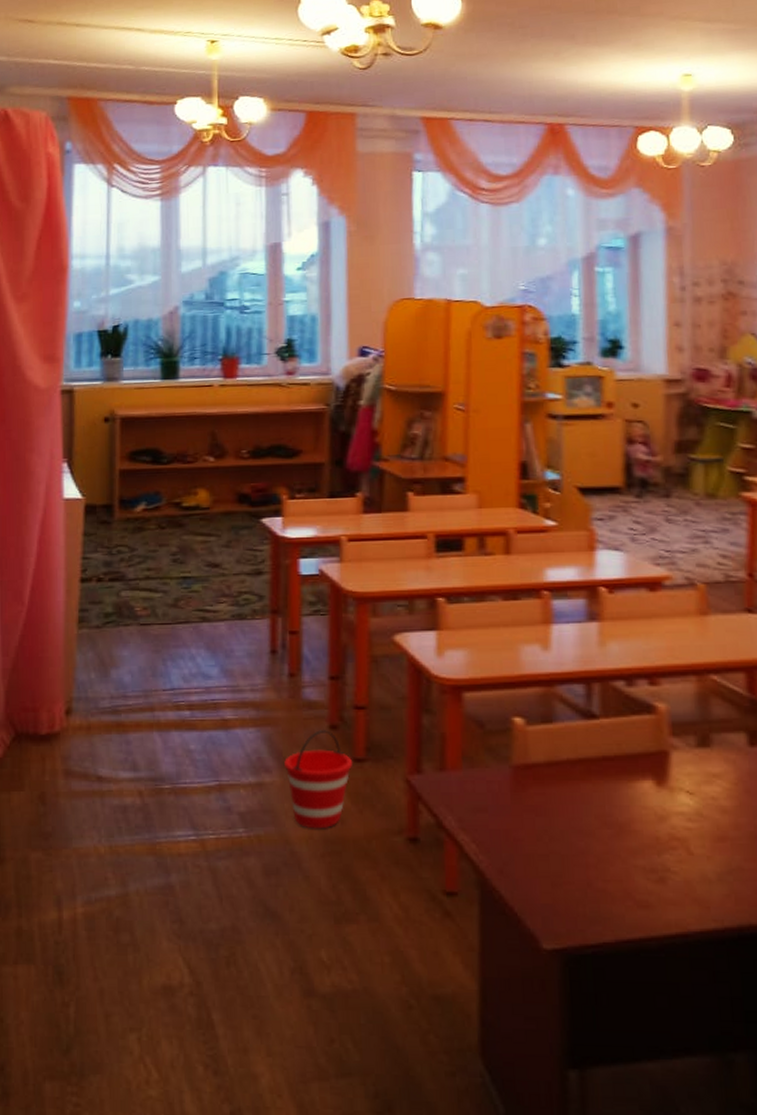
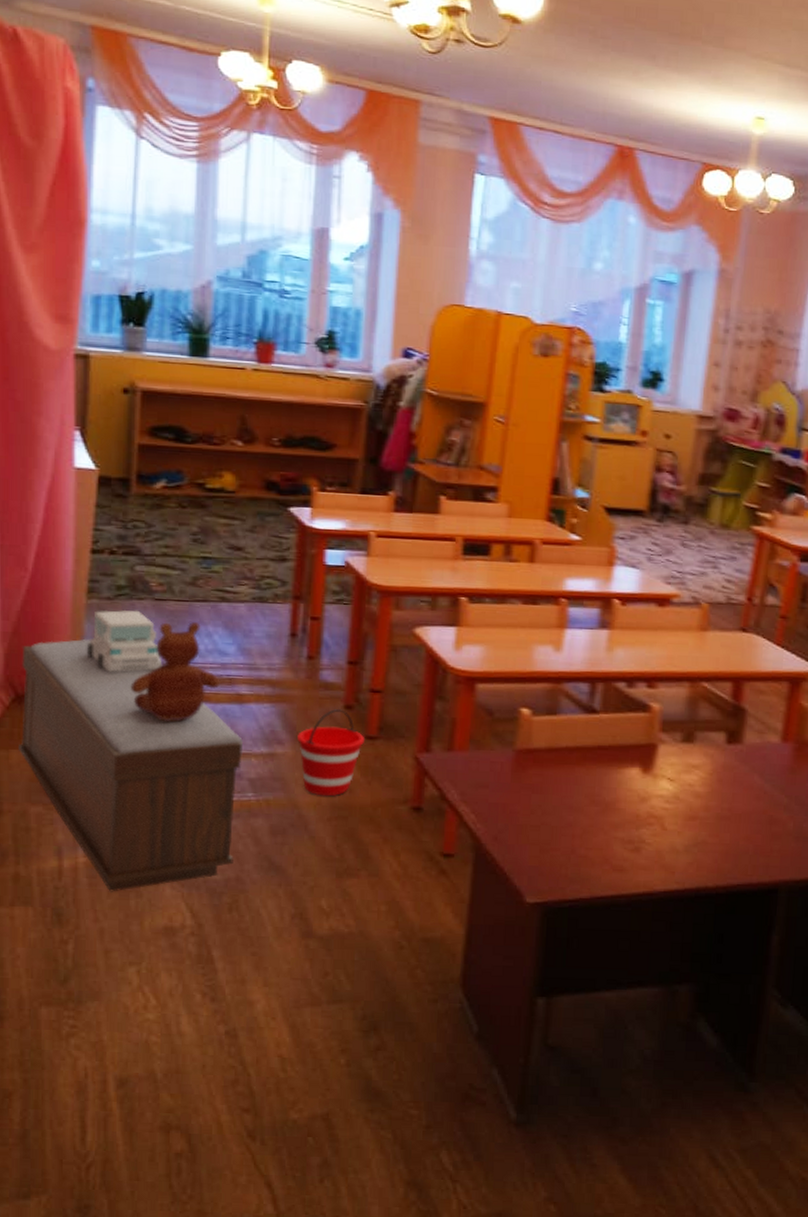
bench: none [19,670,232,946] -> present [19,638,244,892]
toy truck: none [78,637,149,705] -> present [86,610,161,673]
toy: none [120,645,204,753] -> present [130,622,219,722]

